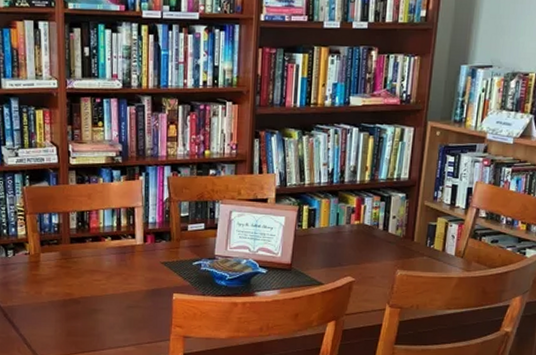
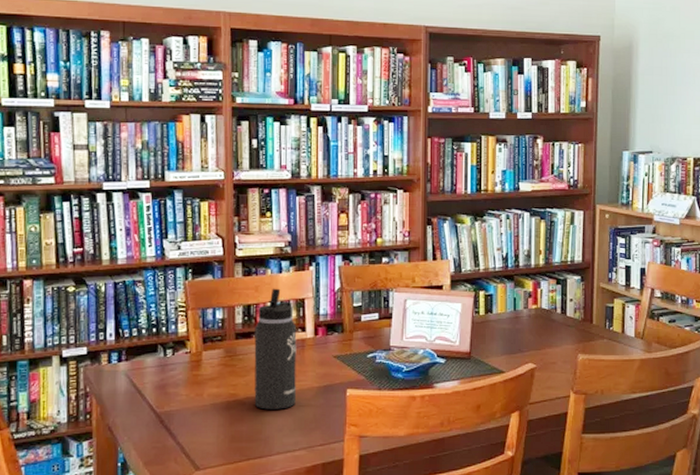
thermos bottle: none [87,196,127,309] -> present [254,288,297,410]

